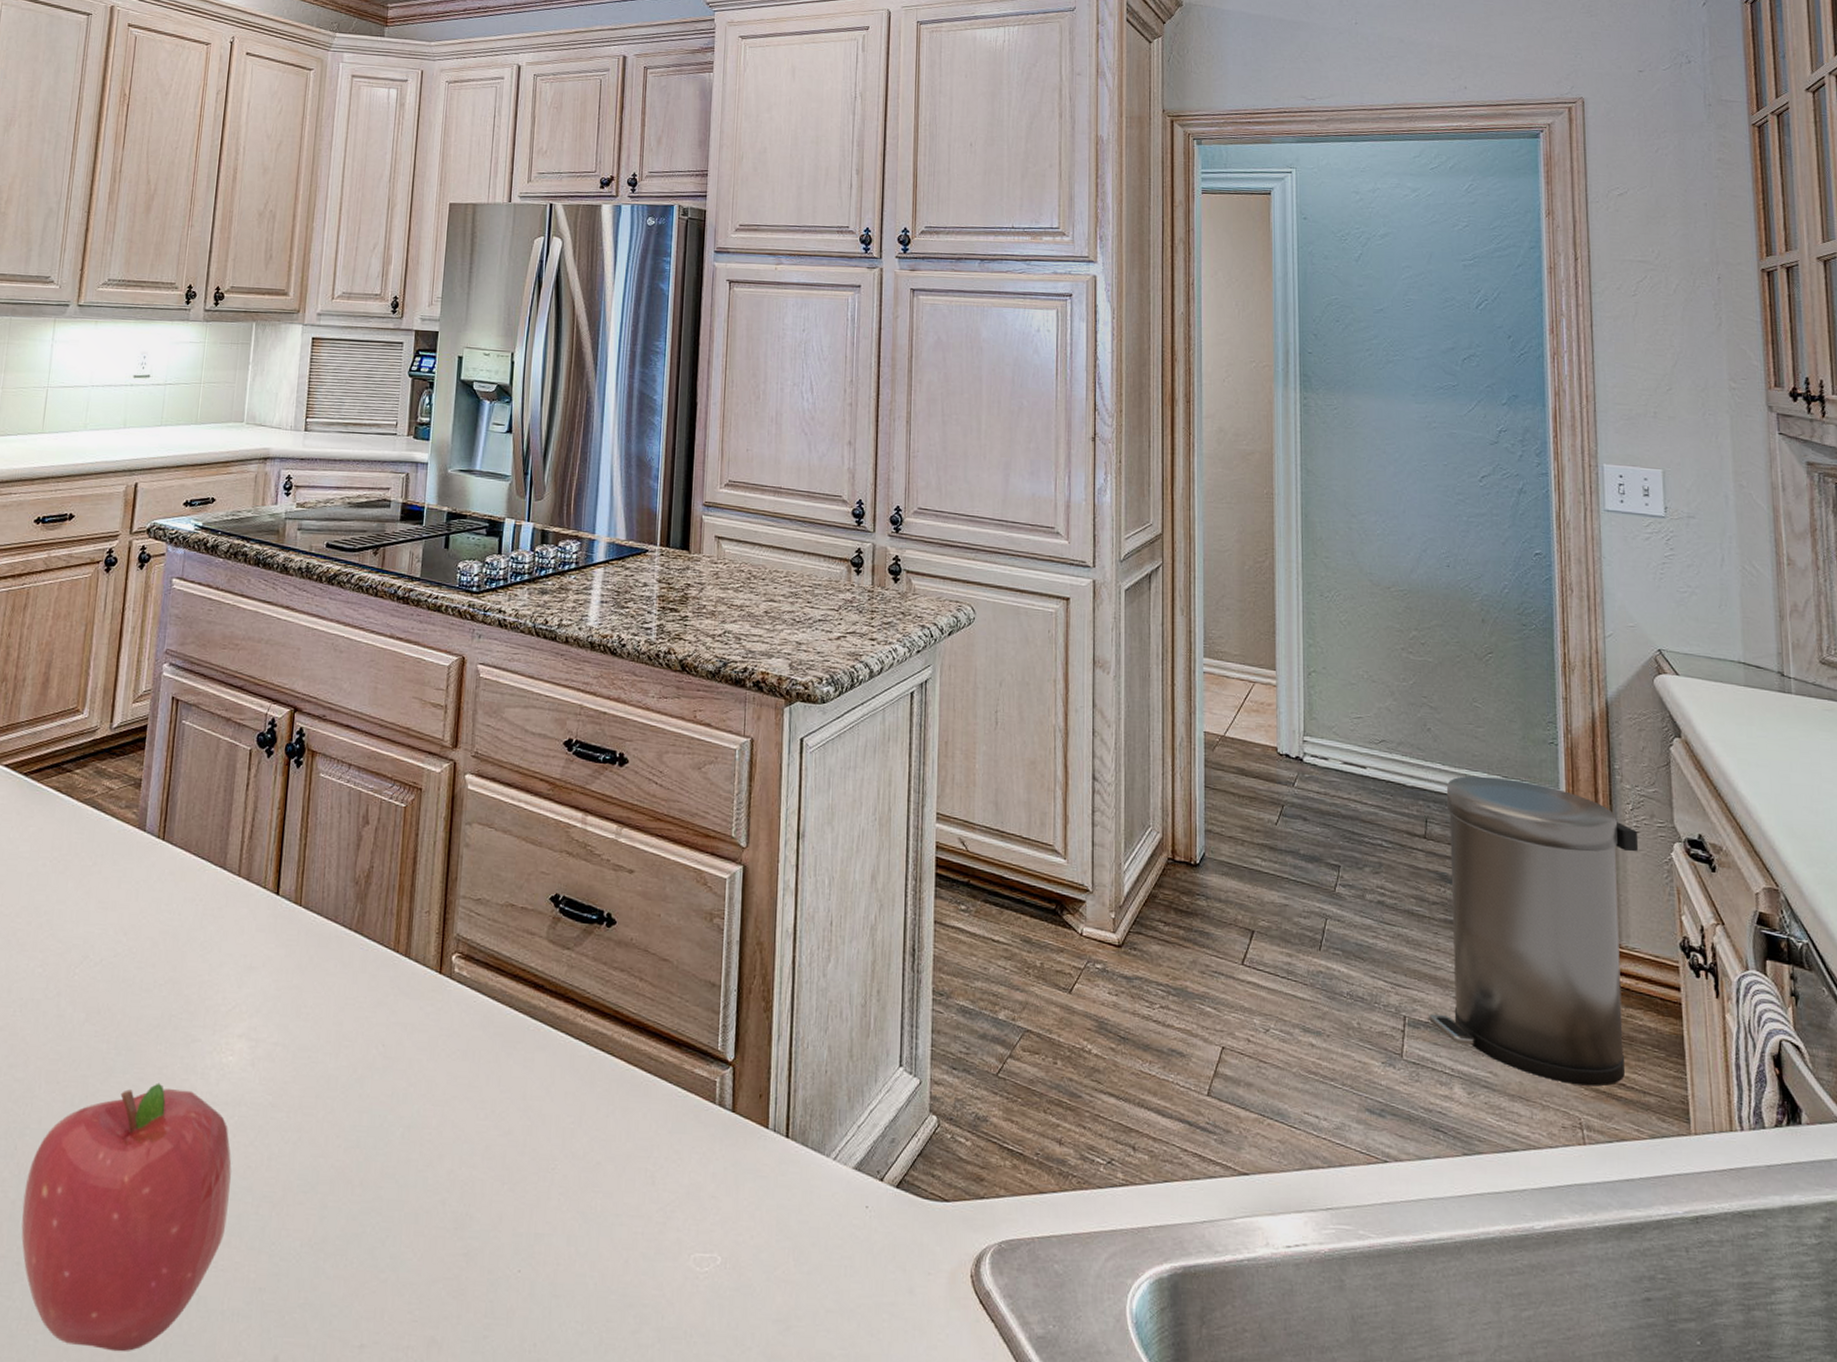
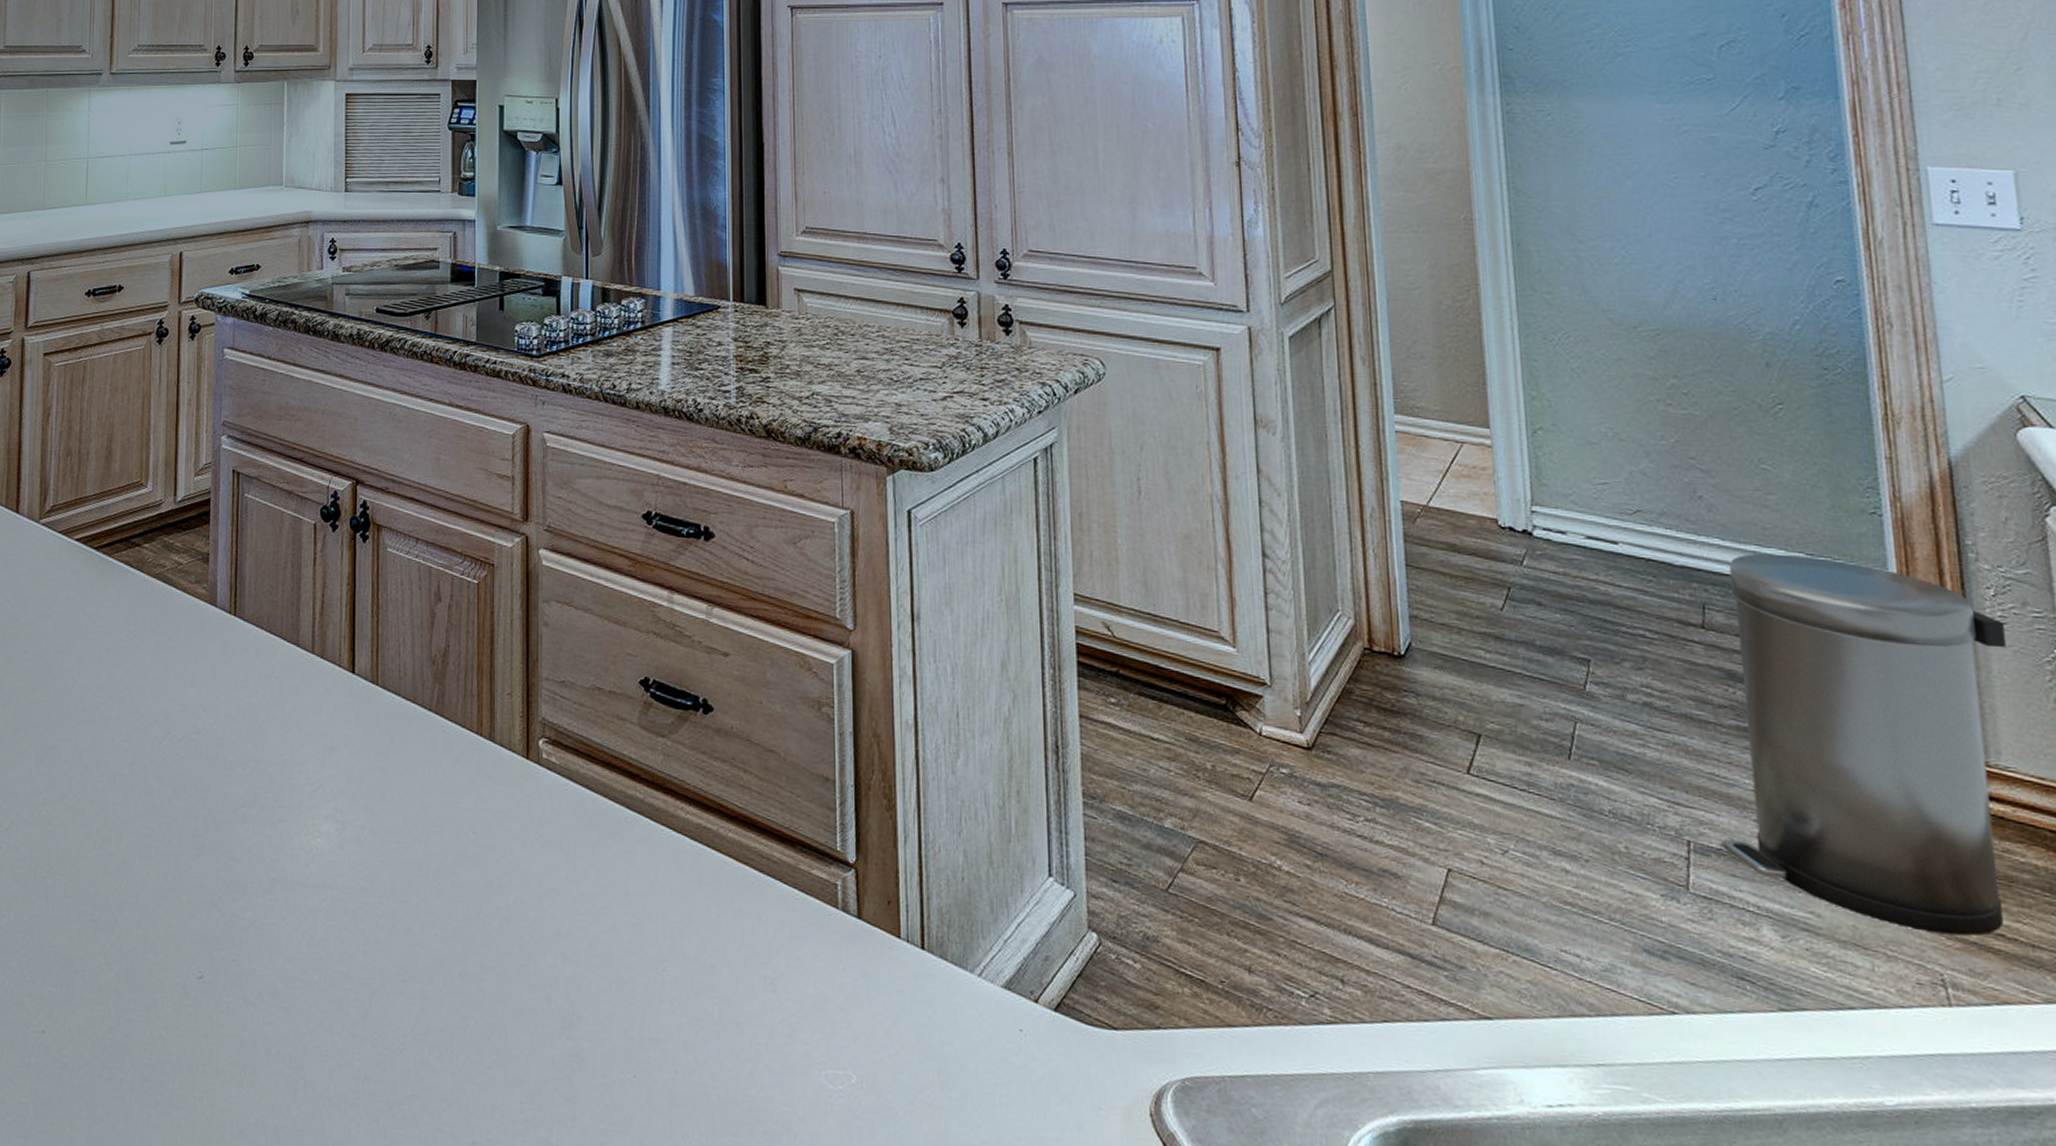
fruit: present [21,1083,232,1352] -> none [126,862,329,1132]

